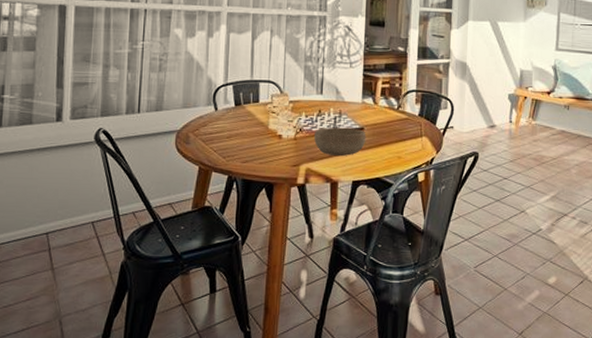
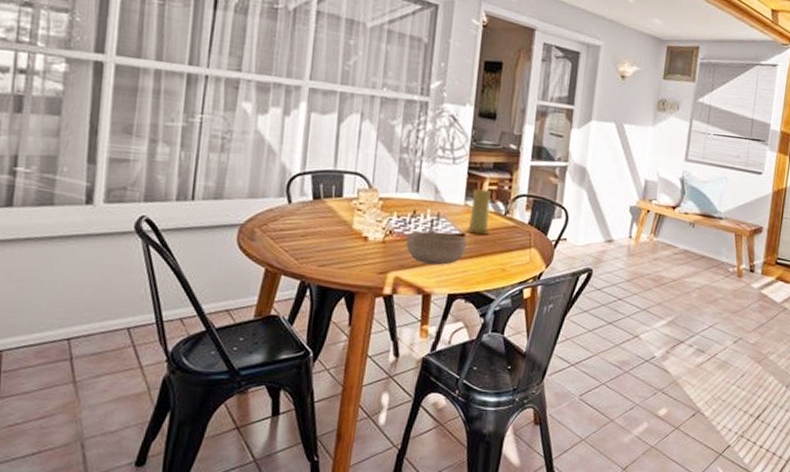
candle: none [364,88,385,127] -> present [466,188,491,235]

